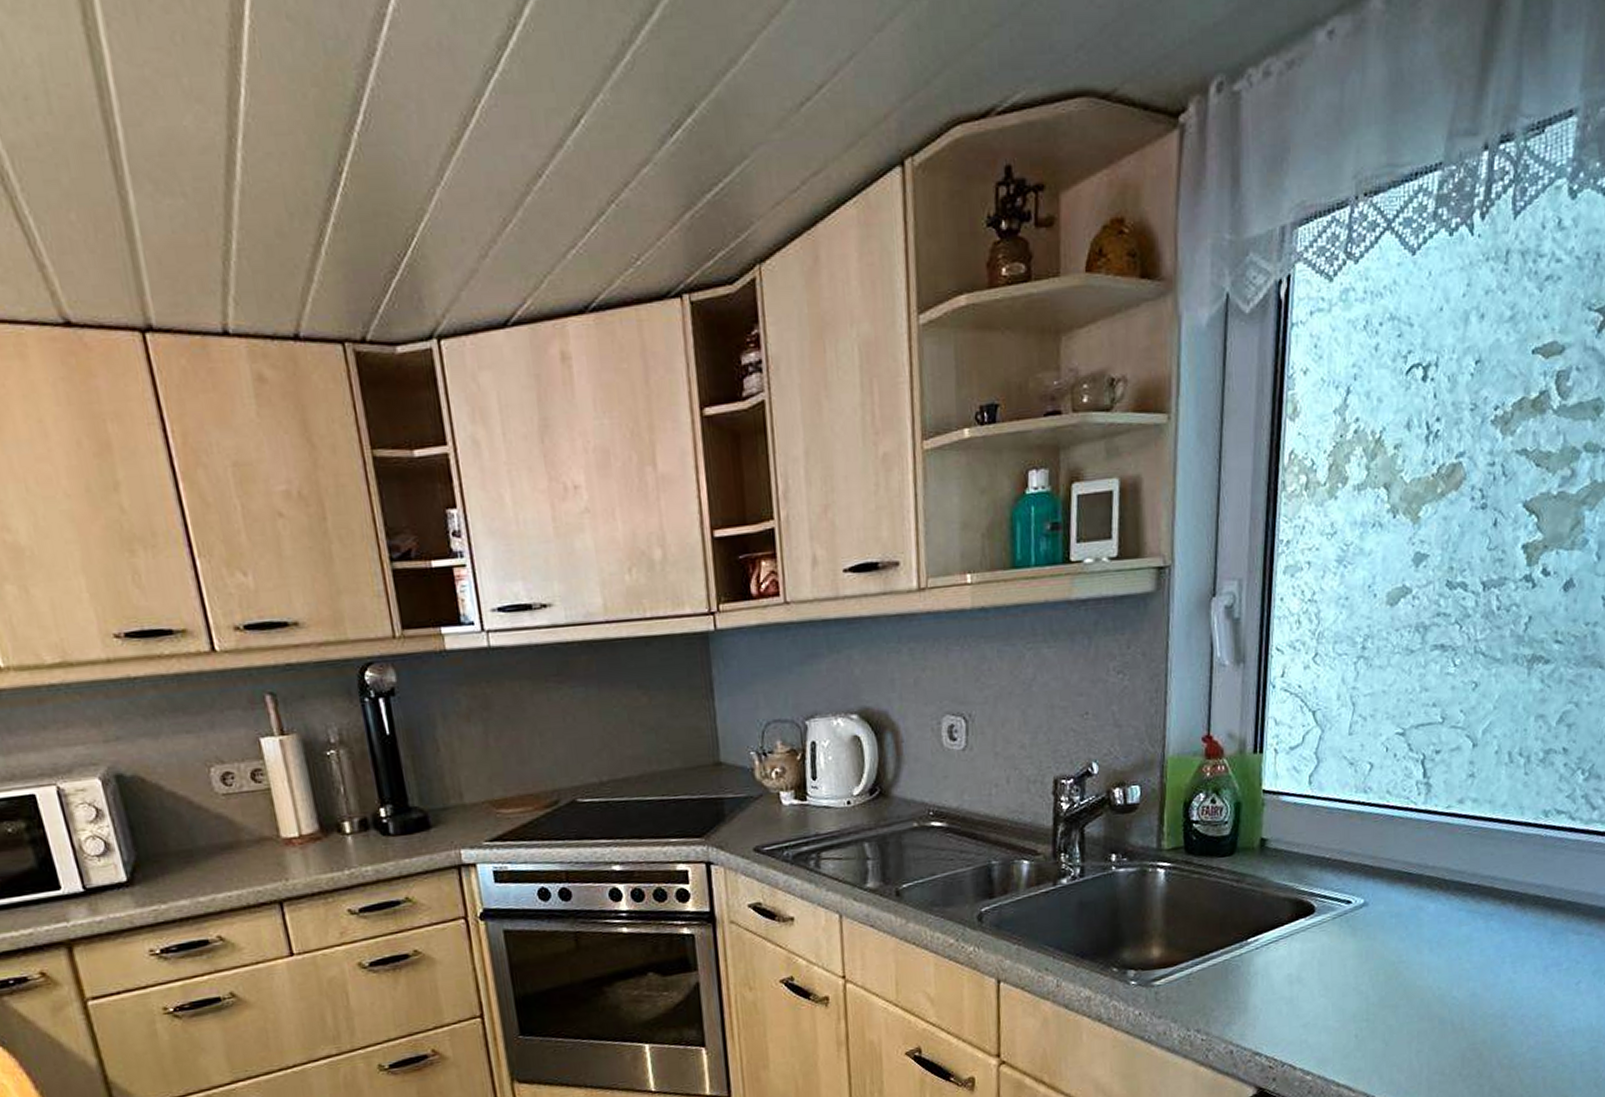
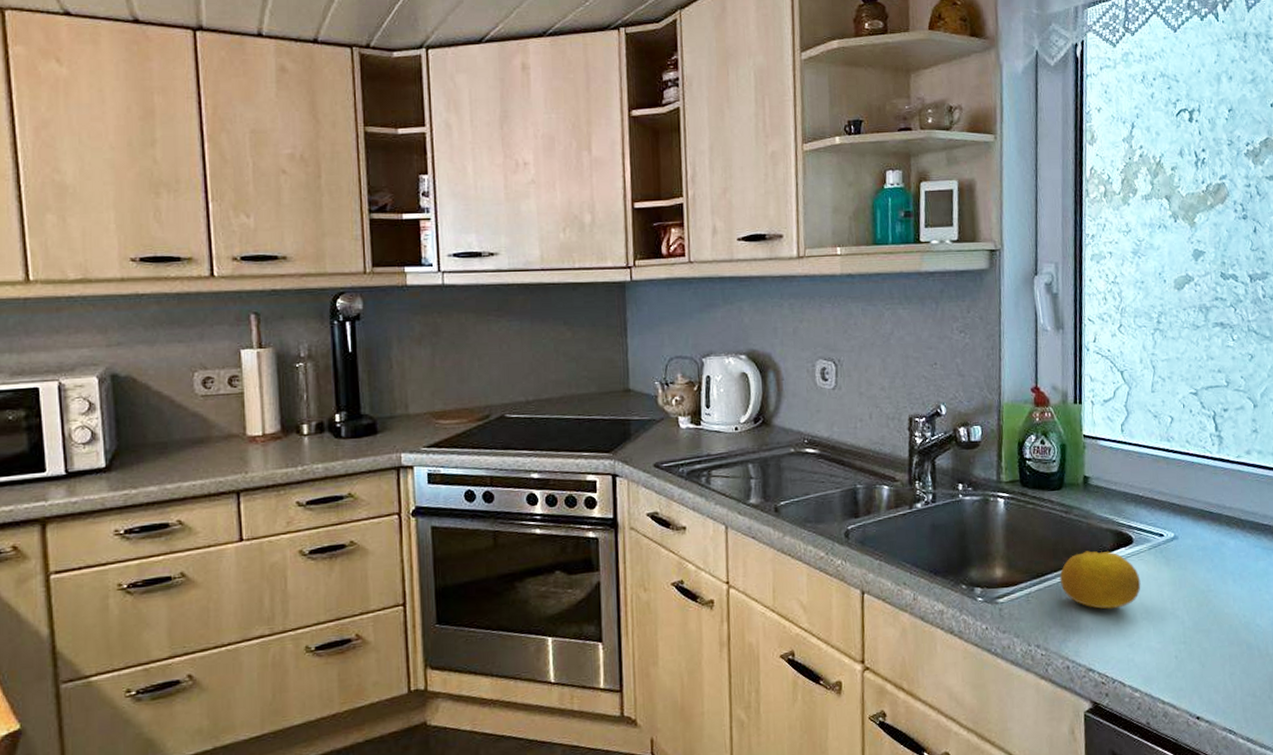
fruit: none [1226,922,1321,988] -> present [1059,550,1141,609]

